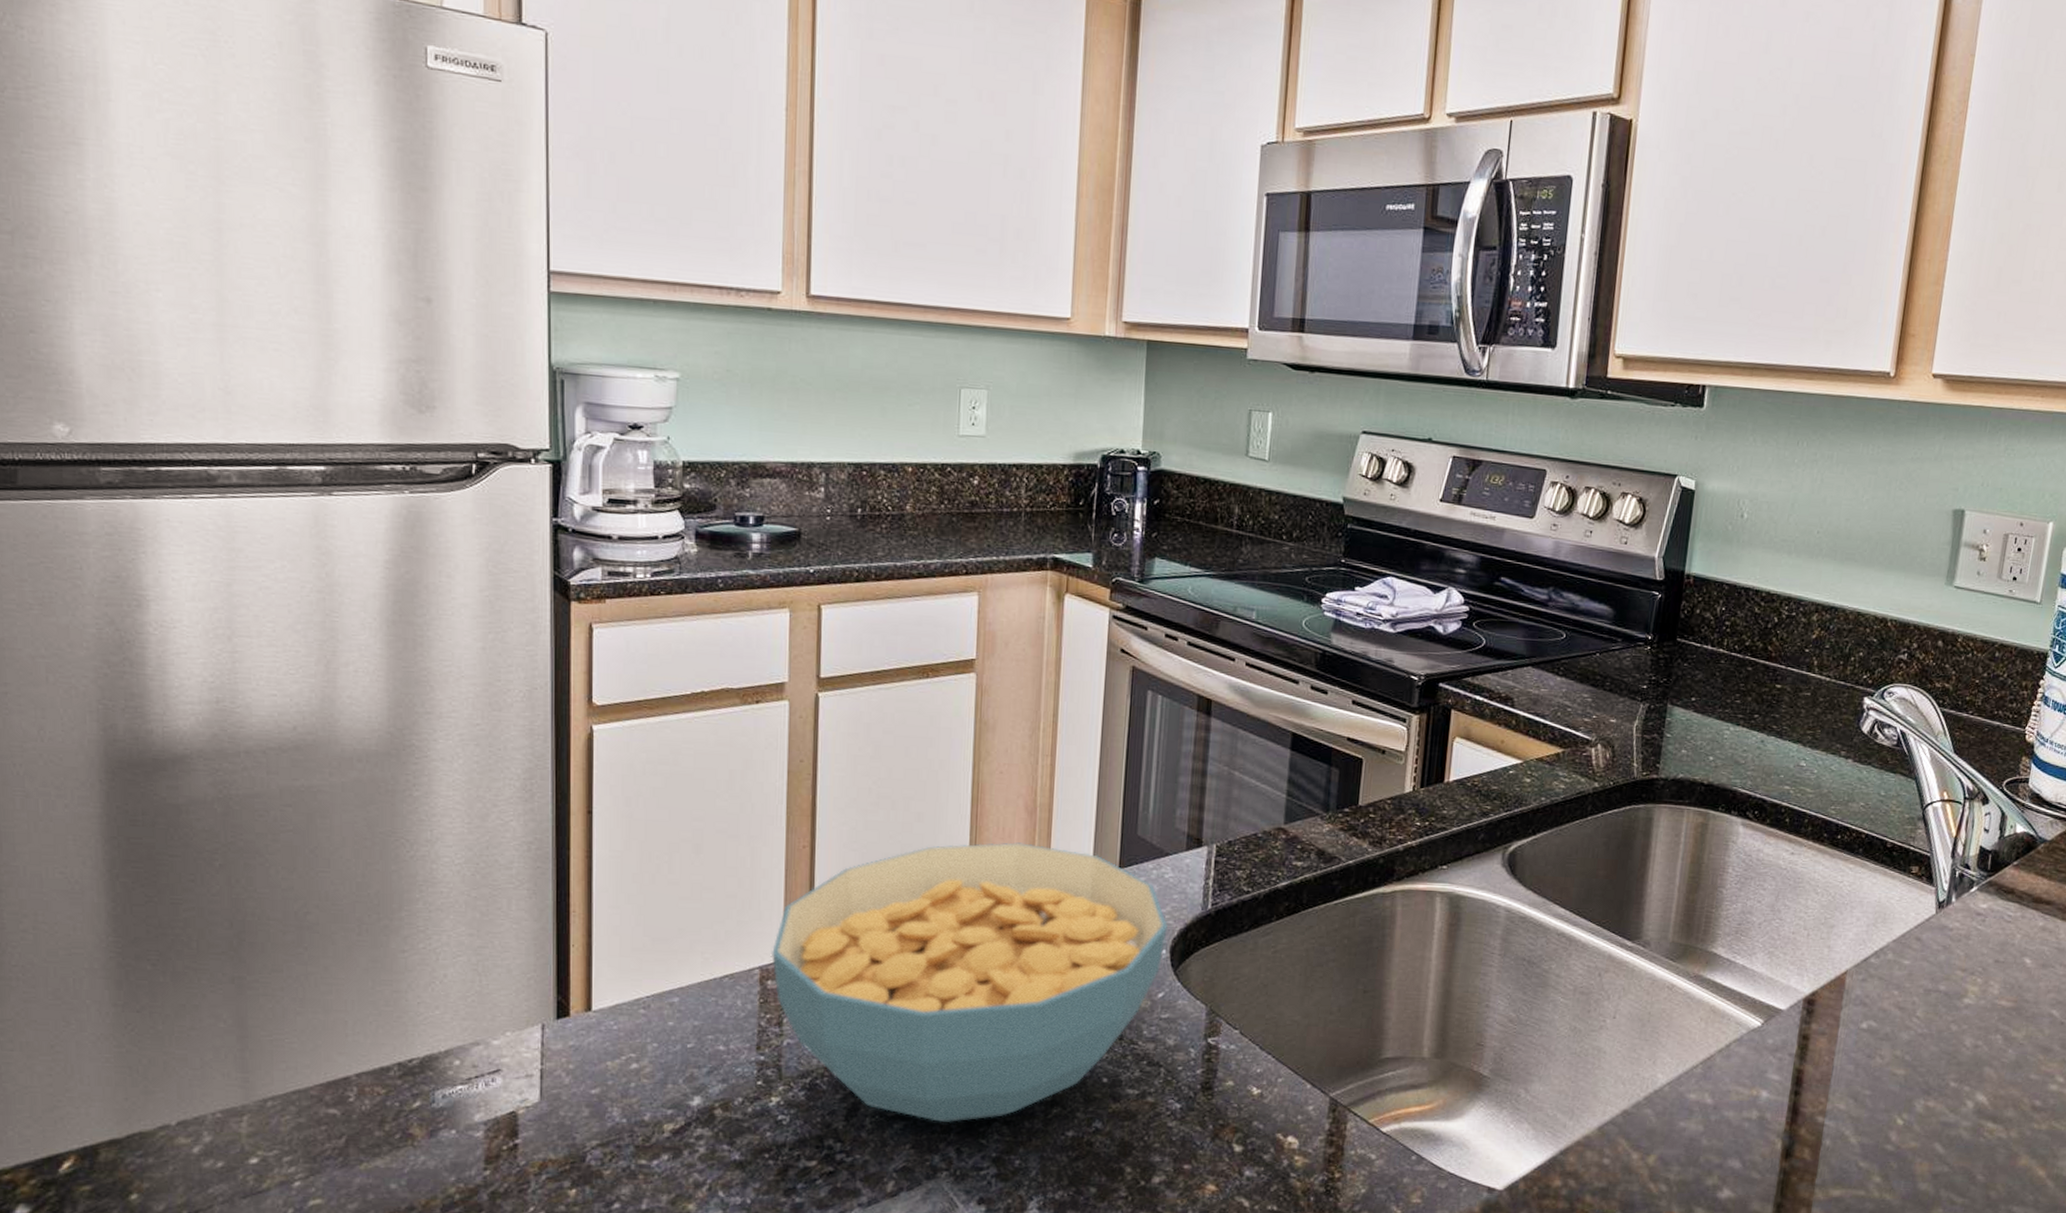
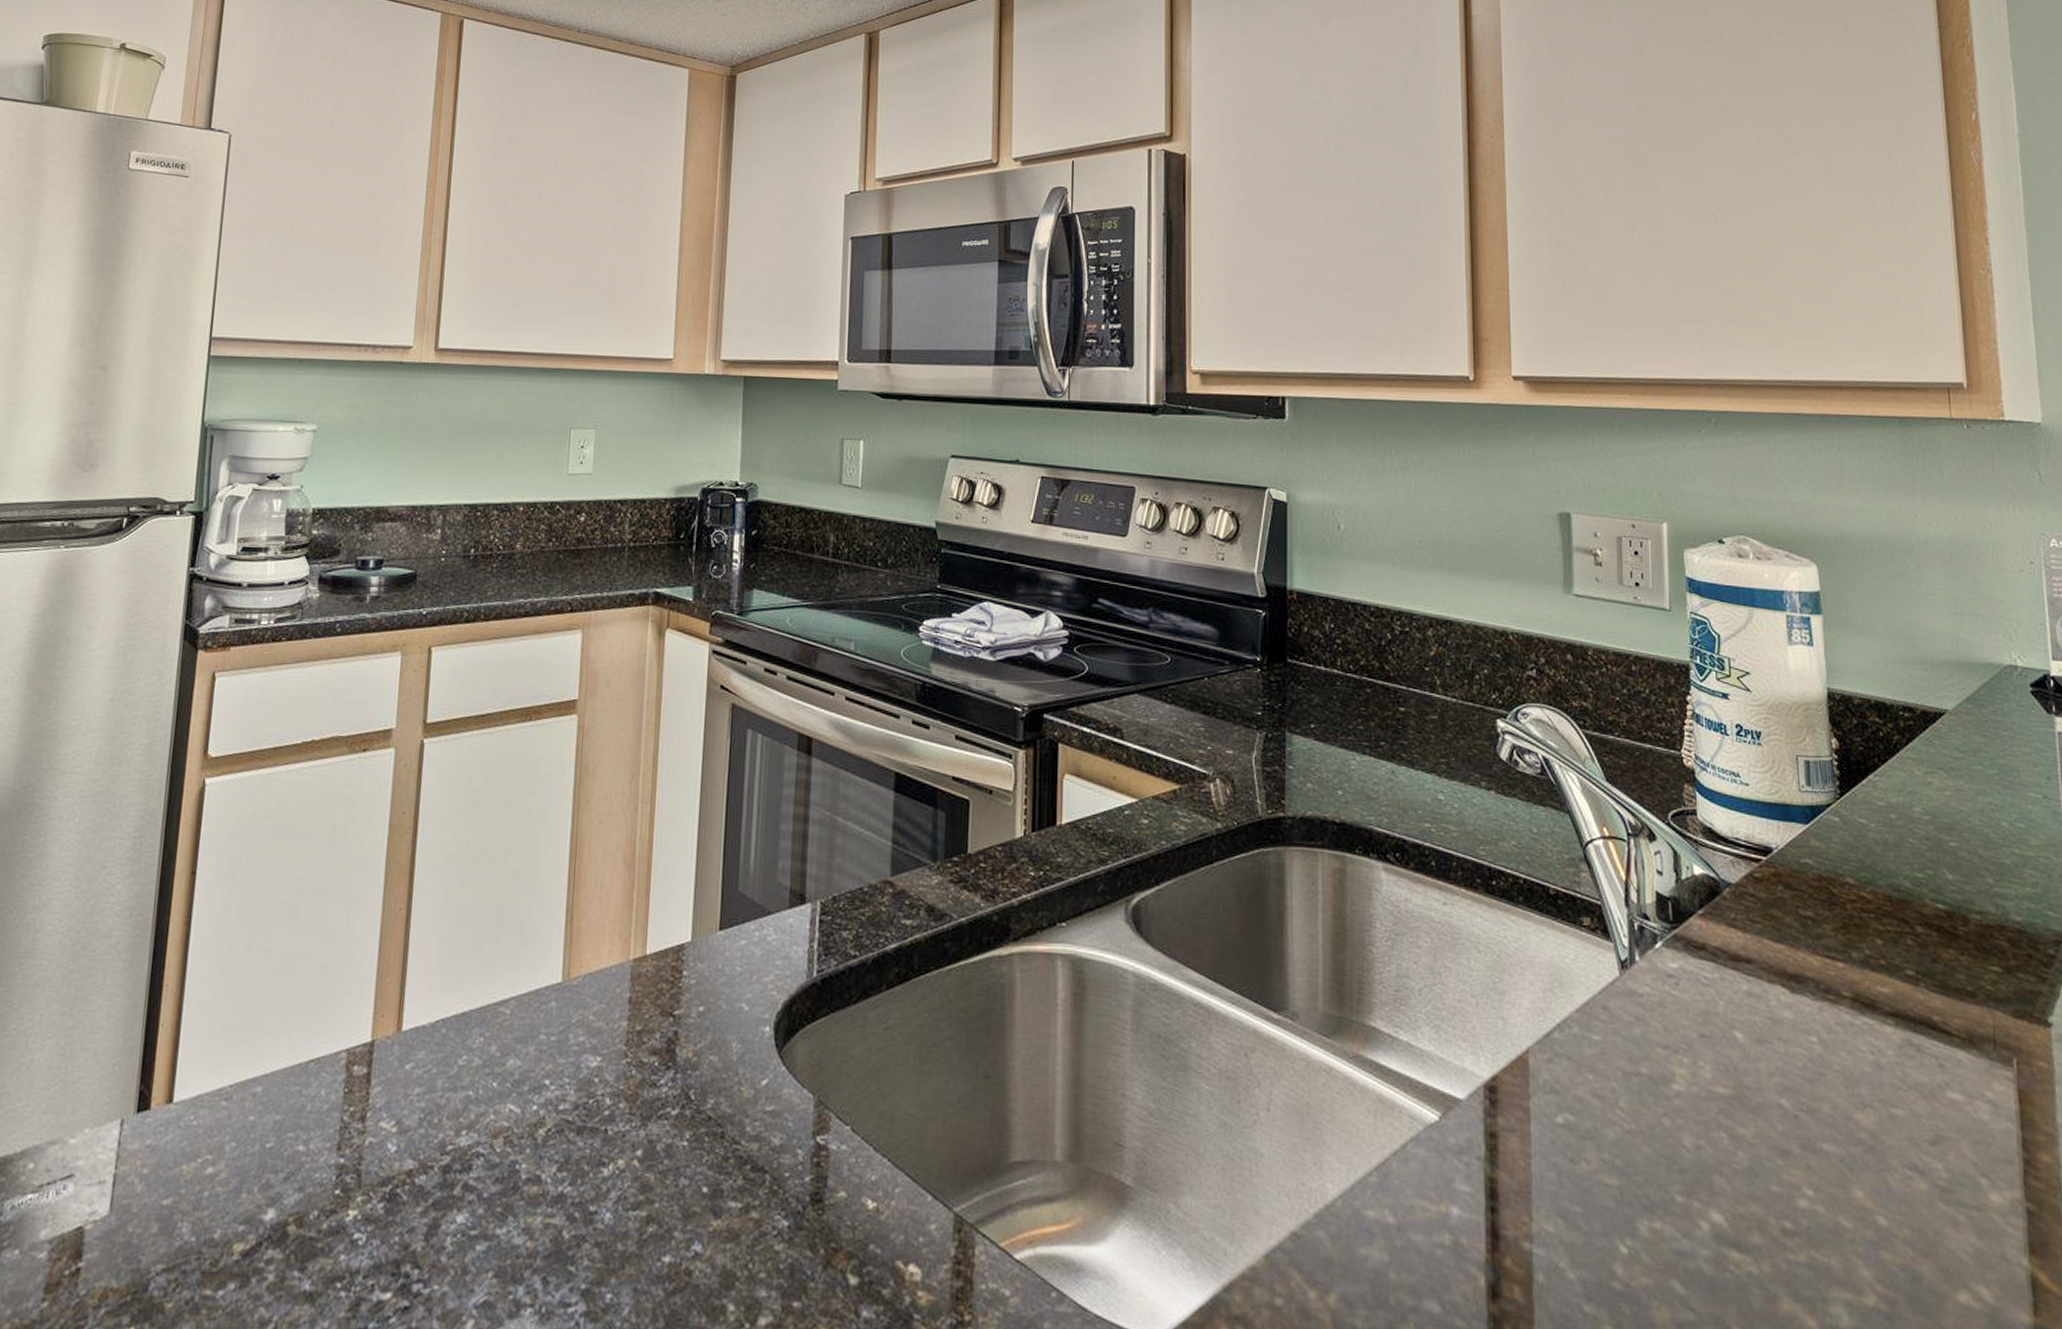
cereal bowl: present [770,842,1168,1122] -> none [359,901,771,1243]

